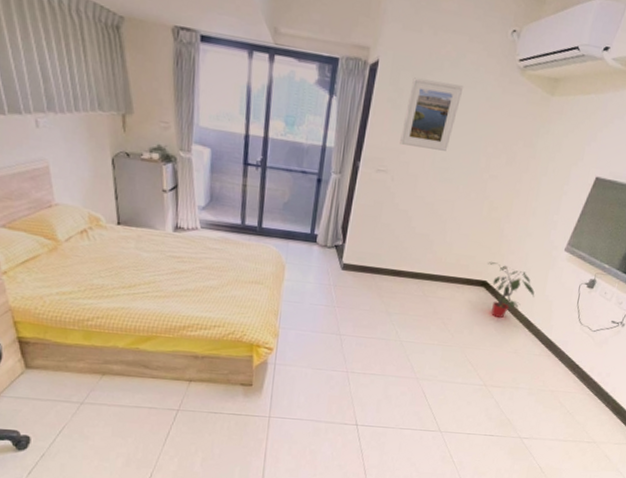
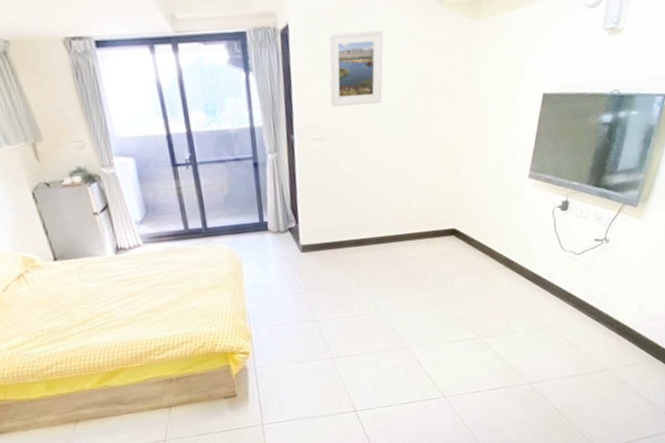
potted plant: present [488,262,535,318] -> none [452,207,509,264]

